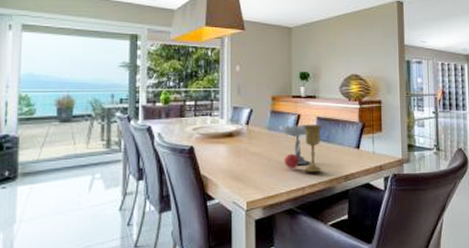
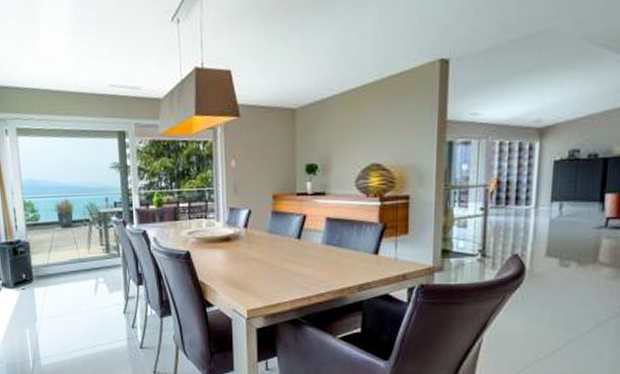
goblet: present [278,124,322,172] -> none [281,226,333,280]

